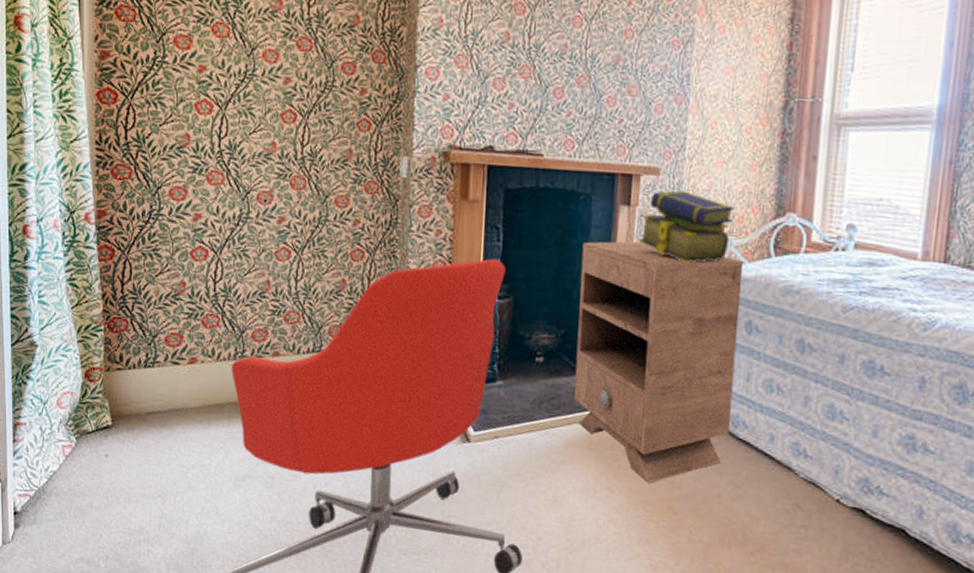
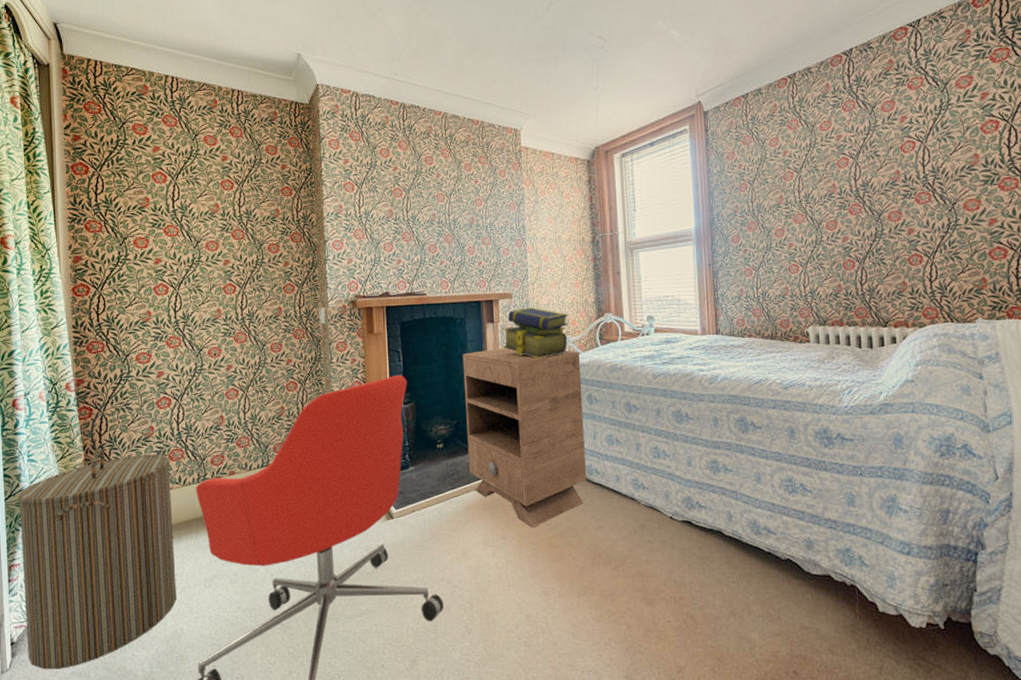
laundry hamper: none [25,301,203,552] -> present [17,449,177,670]

